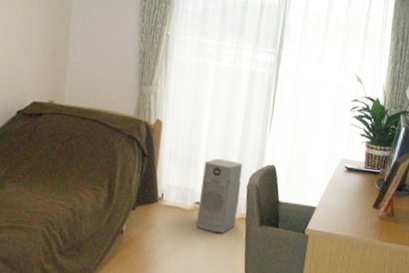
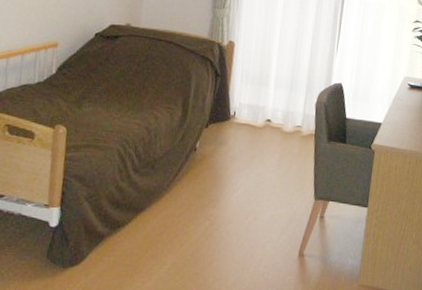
air purifier: present [195,158,242,234] -> none [266,77,311,150]

